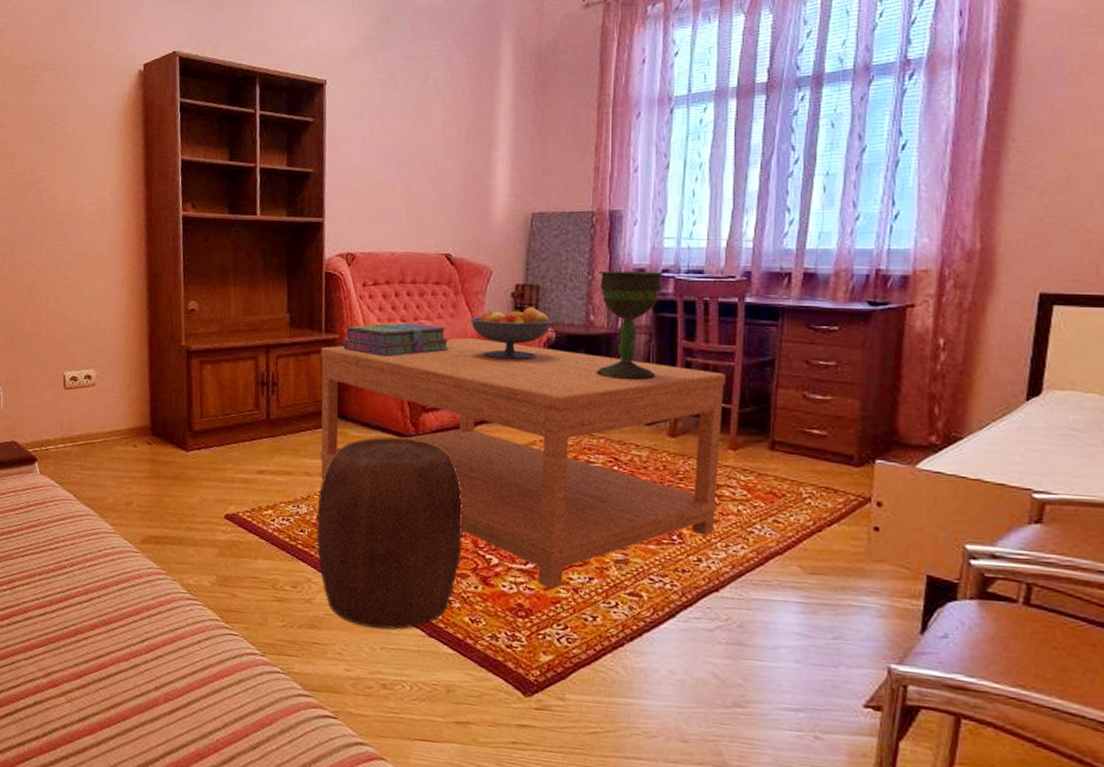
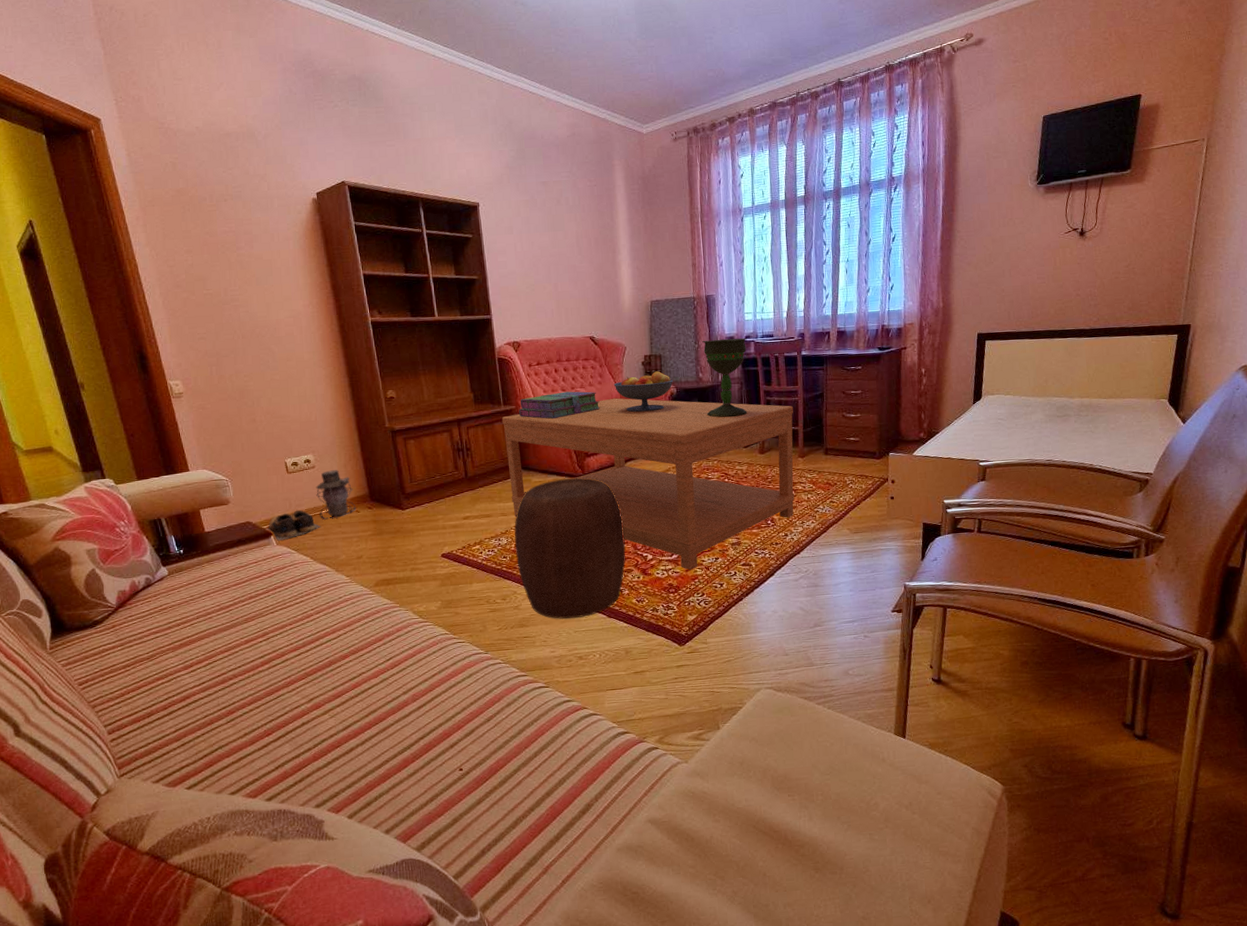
shoes: none [32,434,92,469] -> present [266,510,322,541]
lantern: none [91,391,134,452] -> present [316,470,357,520]

